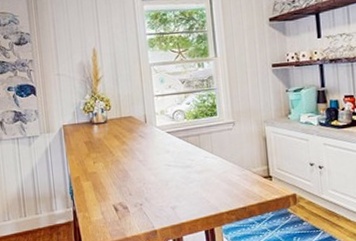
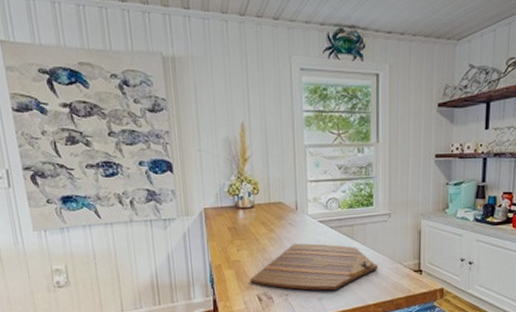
cutting board: none [106,153,228,200] -> present [250,243,378,291]

